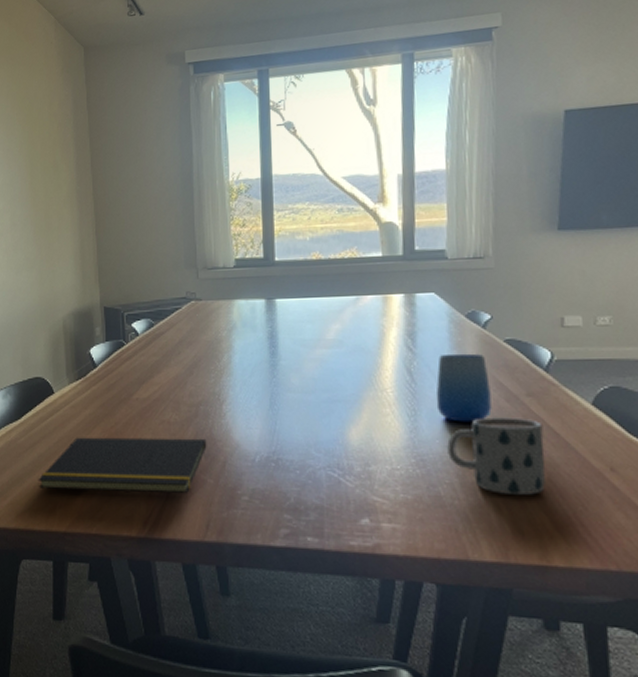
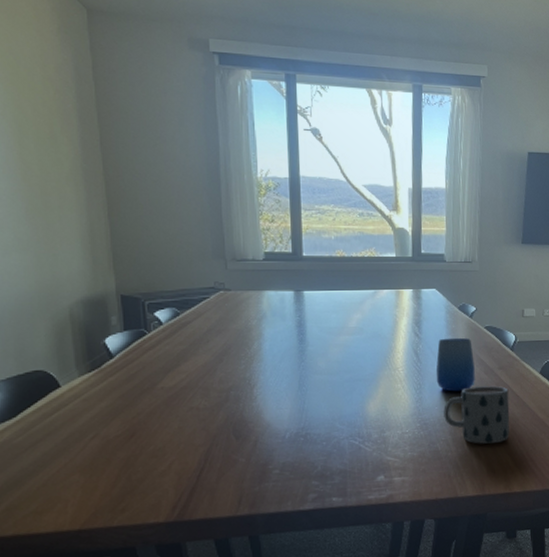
notepad: present [38,437,207,493] -> none [42,421,238,489]

